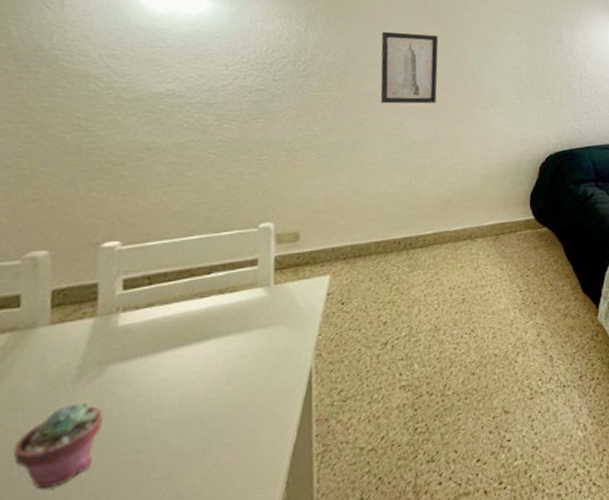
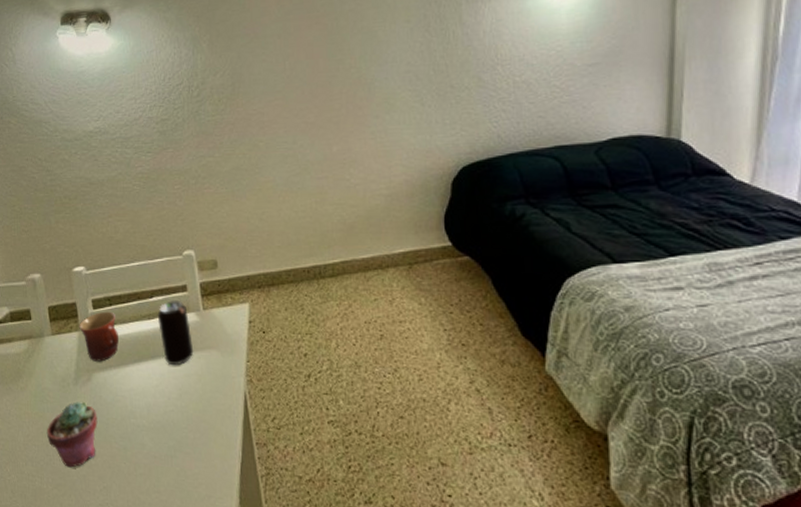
mug: none [96,291,155,352] -> present [79,311,119,362]
beverage can: none [212,276,256,347] -> present [157,301,194,366]
wall art: present [380,31,439,104] -> none [262,39,326,122]

